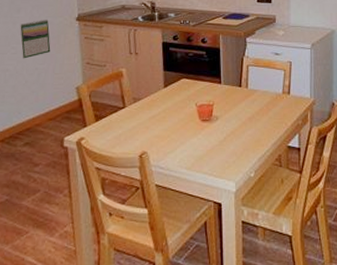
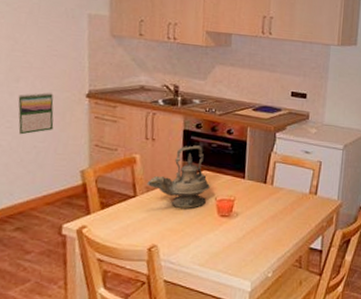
teapot: none [134,56,190,115] -> present [147,145,210,208]

